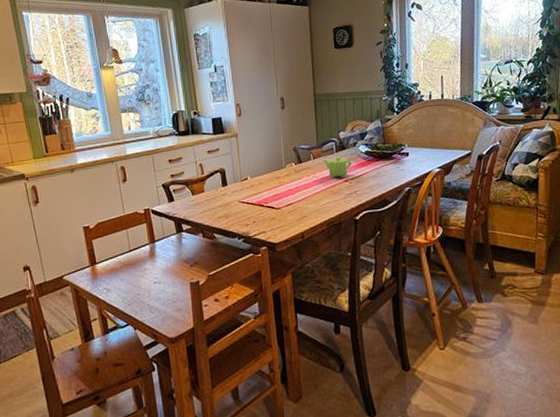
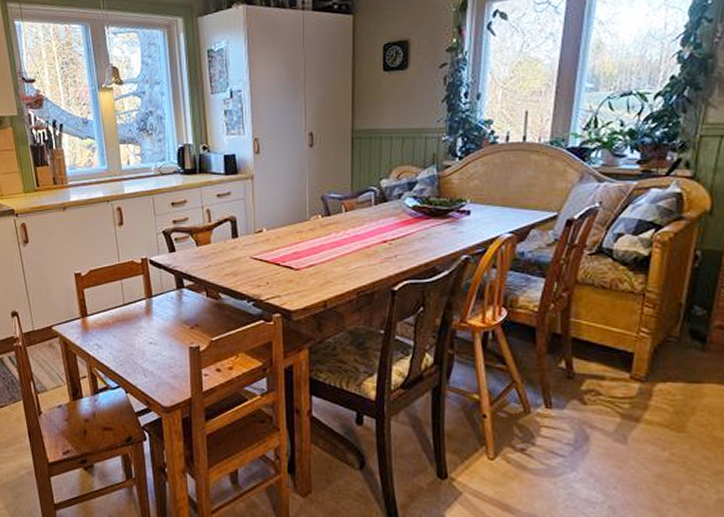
teapot: present [322,156,353,178] -> none [355,210,395,238]

